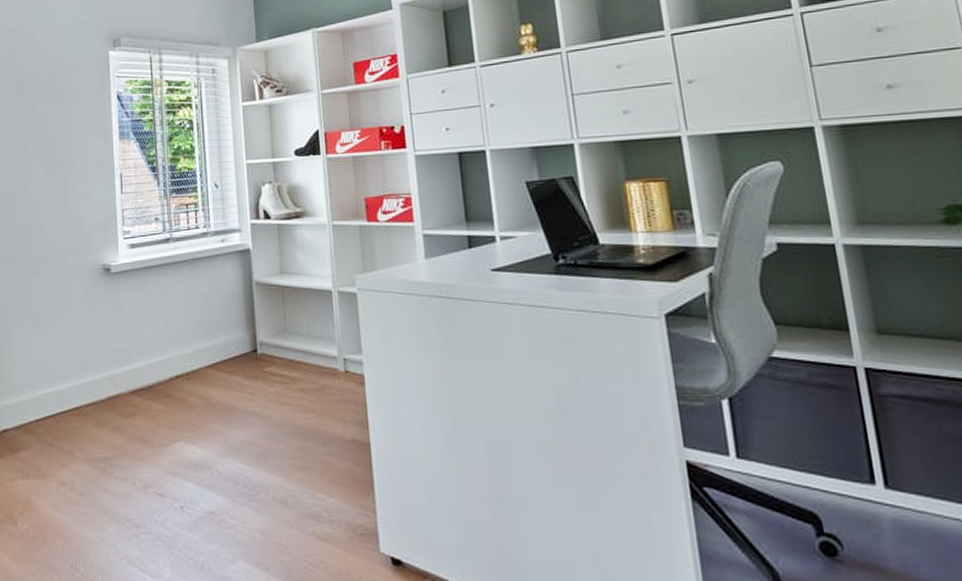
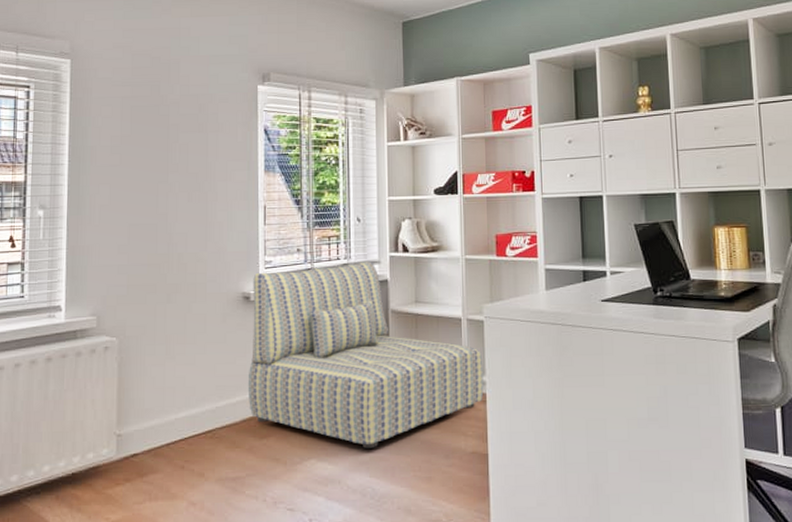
sofa: none [111,230,362,432] -> present [247,262,484,448]

